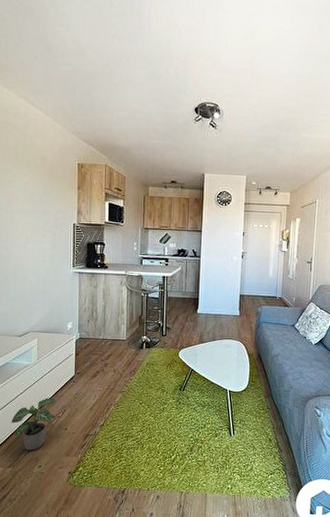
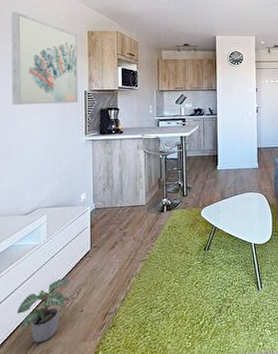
wall art: none [9,141,68,235] -> present [11,11,78,106]

